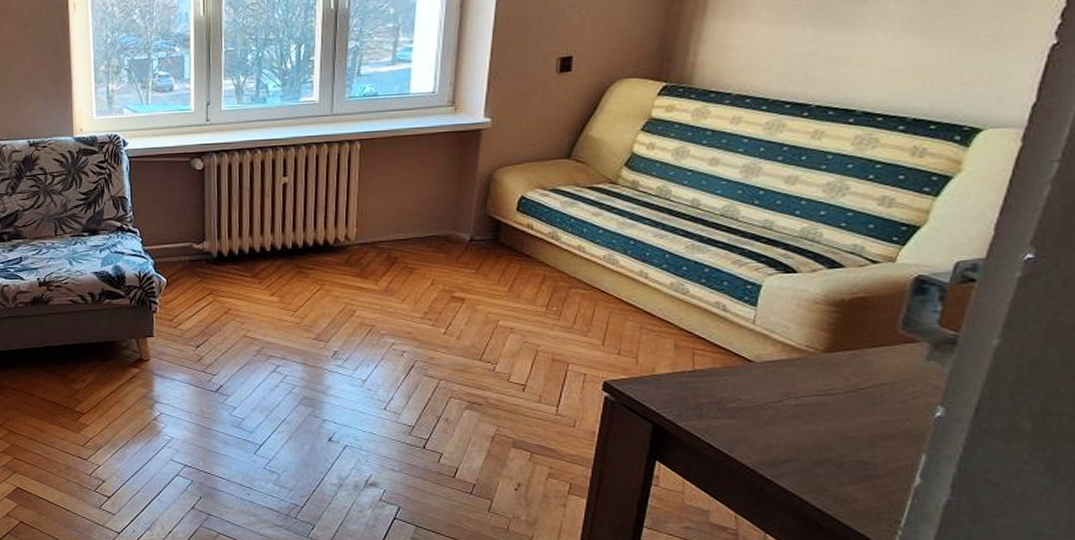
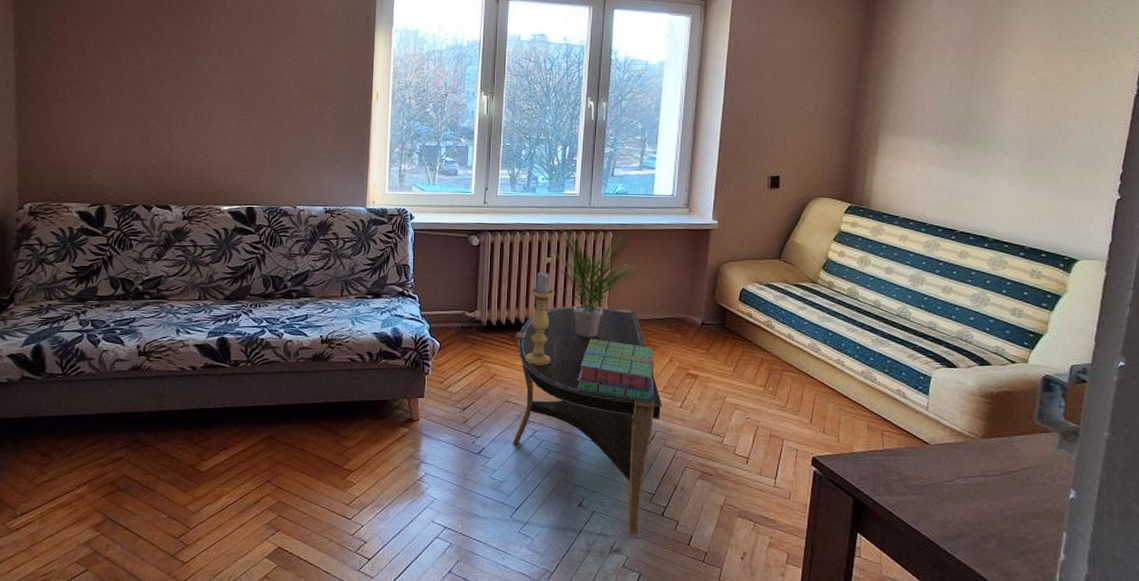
coffee table: none [251,229,422,469] -> present [513,306,662,536]
candle holder: none [262,193,294,297] -> present [525,271,555,366]
potted plant: none [286,141,398,264] -> present [550,228,643,338]
stack of books: none [322,264,413,331] -> present [577,338,655,403]

